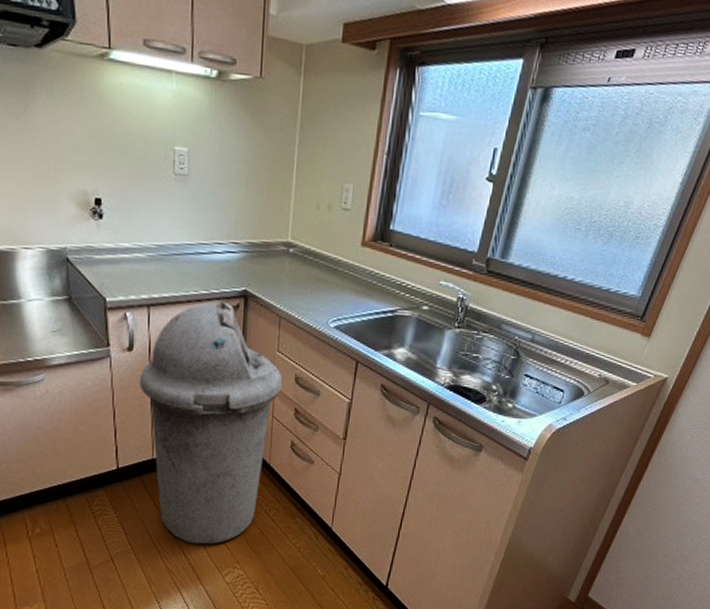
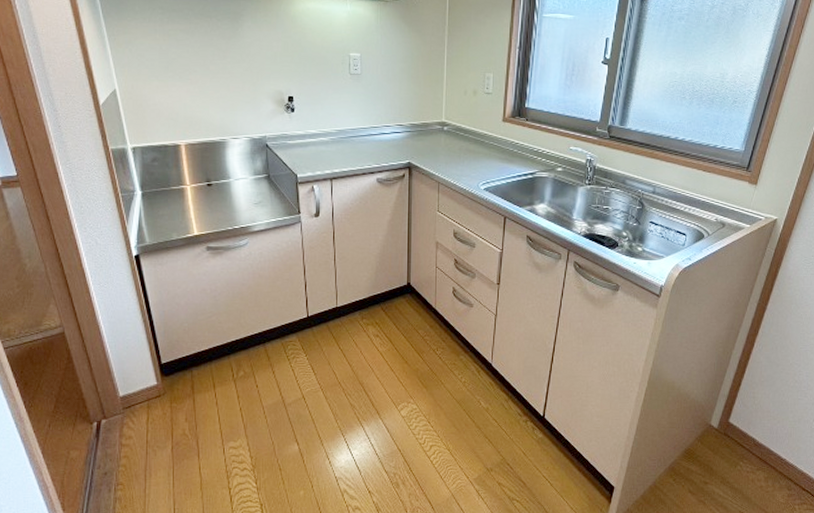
trash can: present [139,302,283,544] -> none [324,173,443,381]

